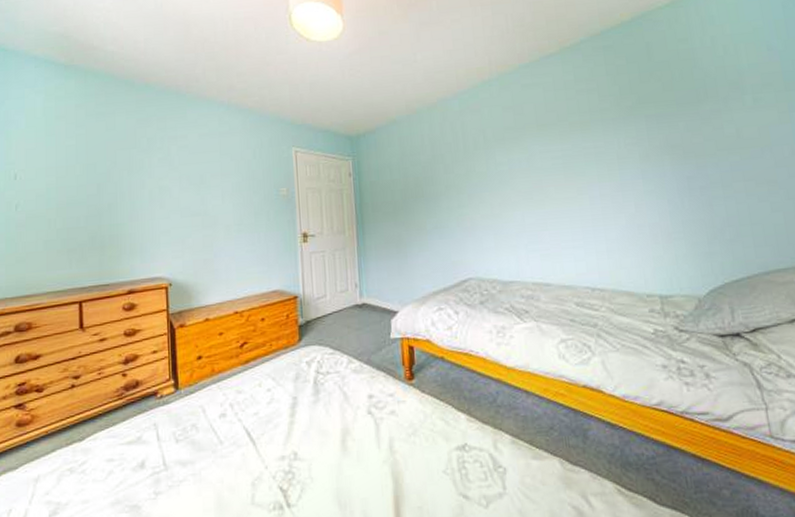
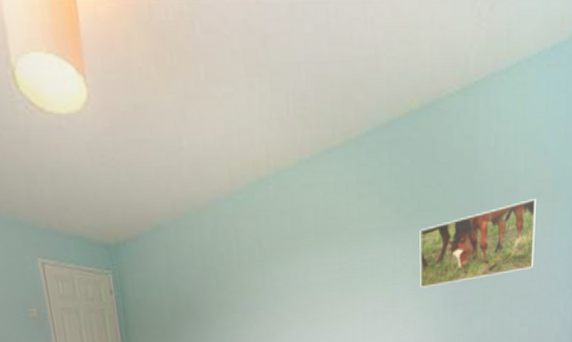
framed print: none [642,88,777,173] -> present [419,198,536,289]

